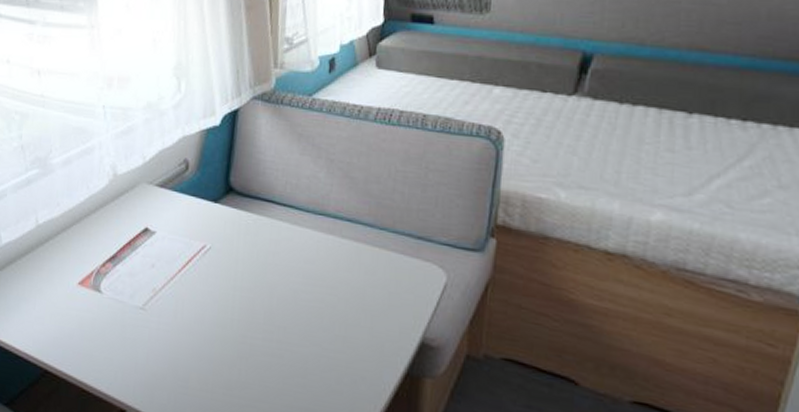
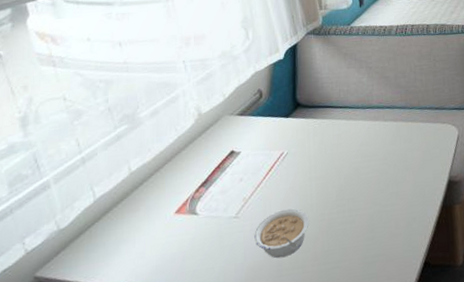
legume: none [159,315,227,374] -> present [253,208,309,259]

